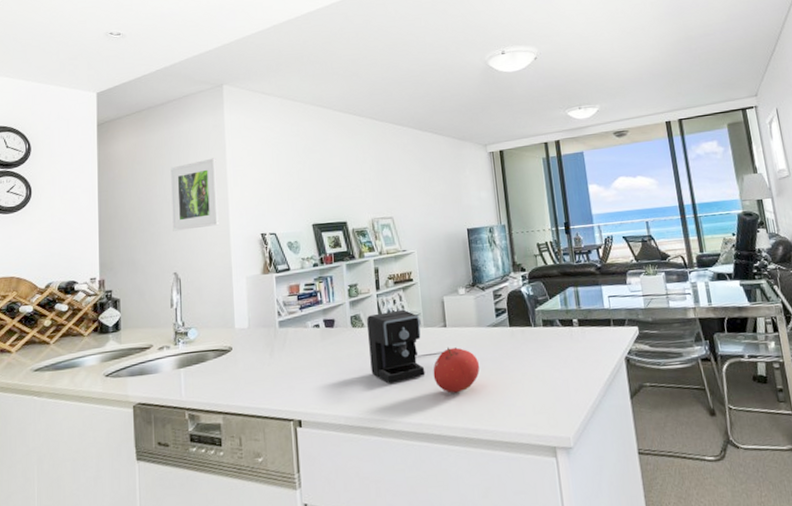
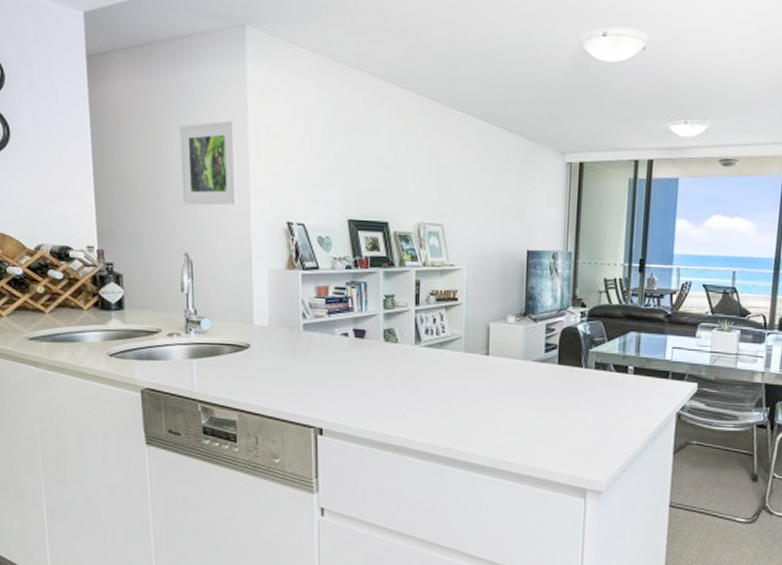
coffee maker: present [366,309,456,384] -> none [401,330,497,405]
fruit: present [433,347,480,393] -> none [468,376,520,424]

